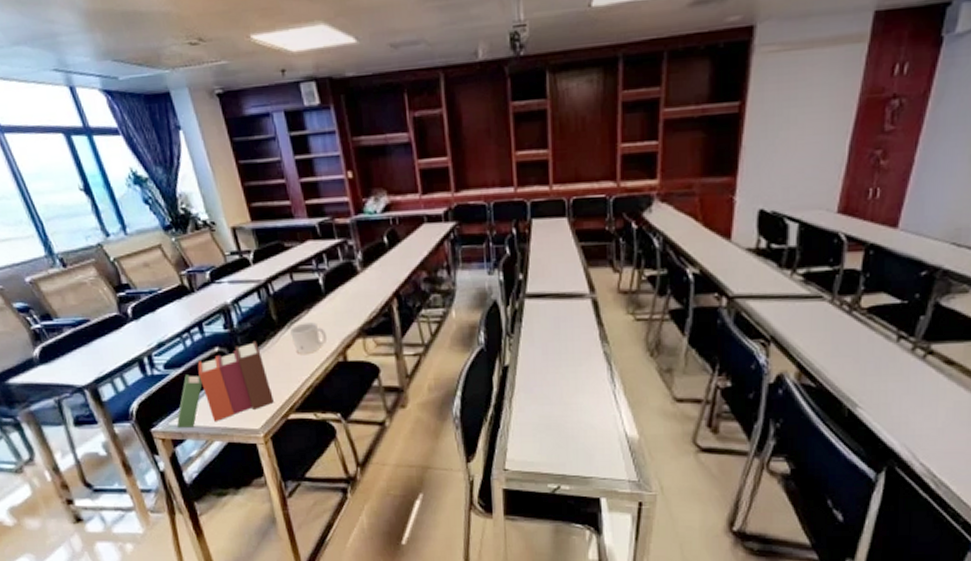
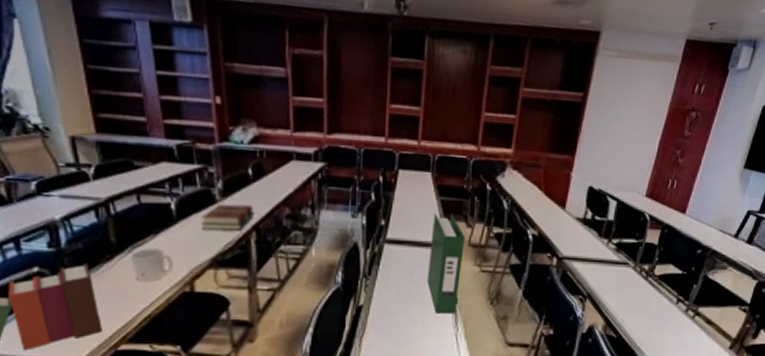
books: none [346,273,395,302] -> present [201,203,256,231]
binder: none [574,260,613,370] -> present [426,213,465,314]

